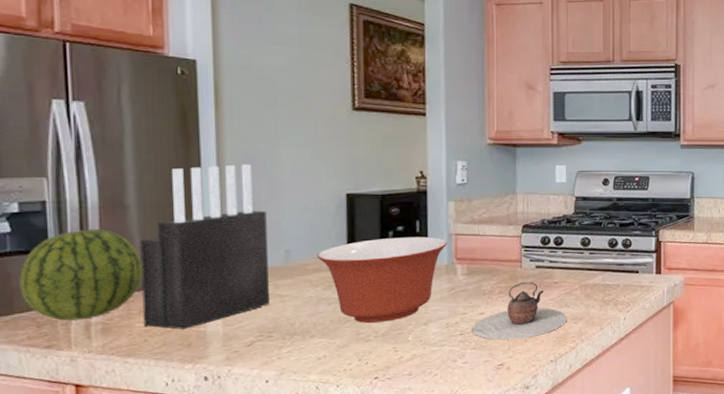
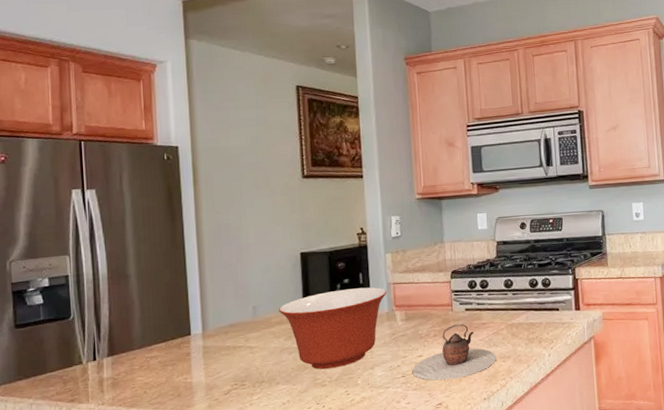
fruit: present [19,228,143,321] -> none [50,296,142,378]
knife block: present [140,164,271,330] -> none [139,232,243,382]

